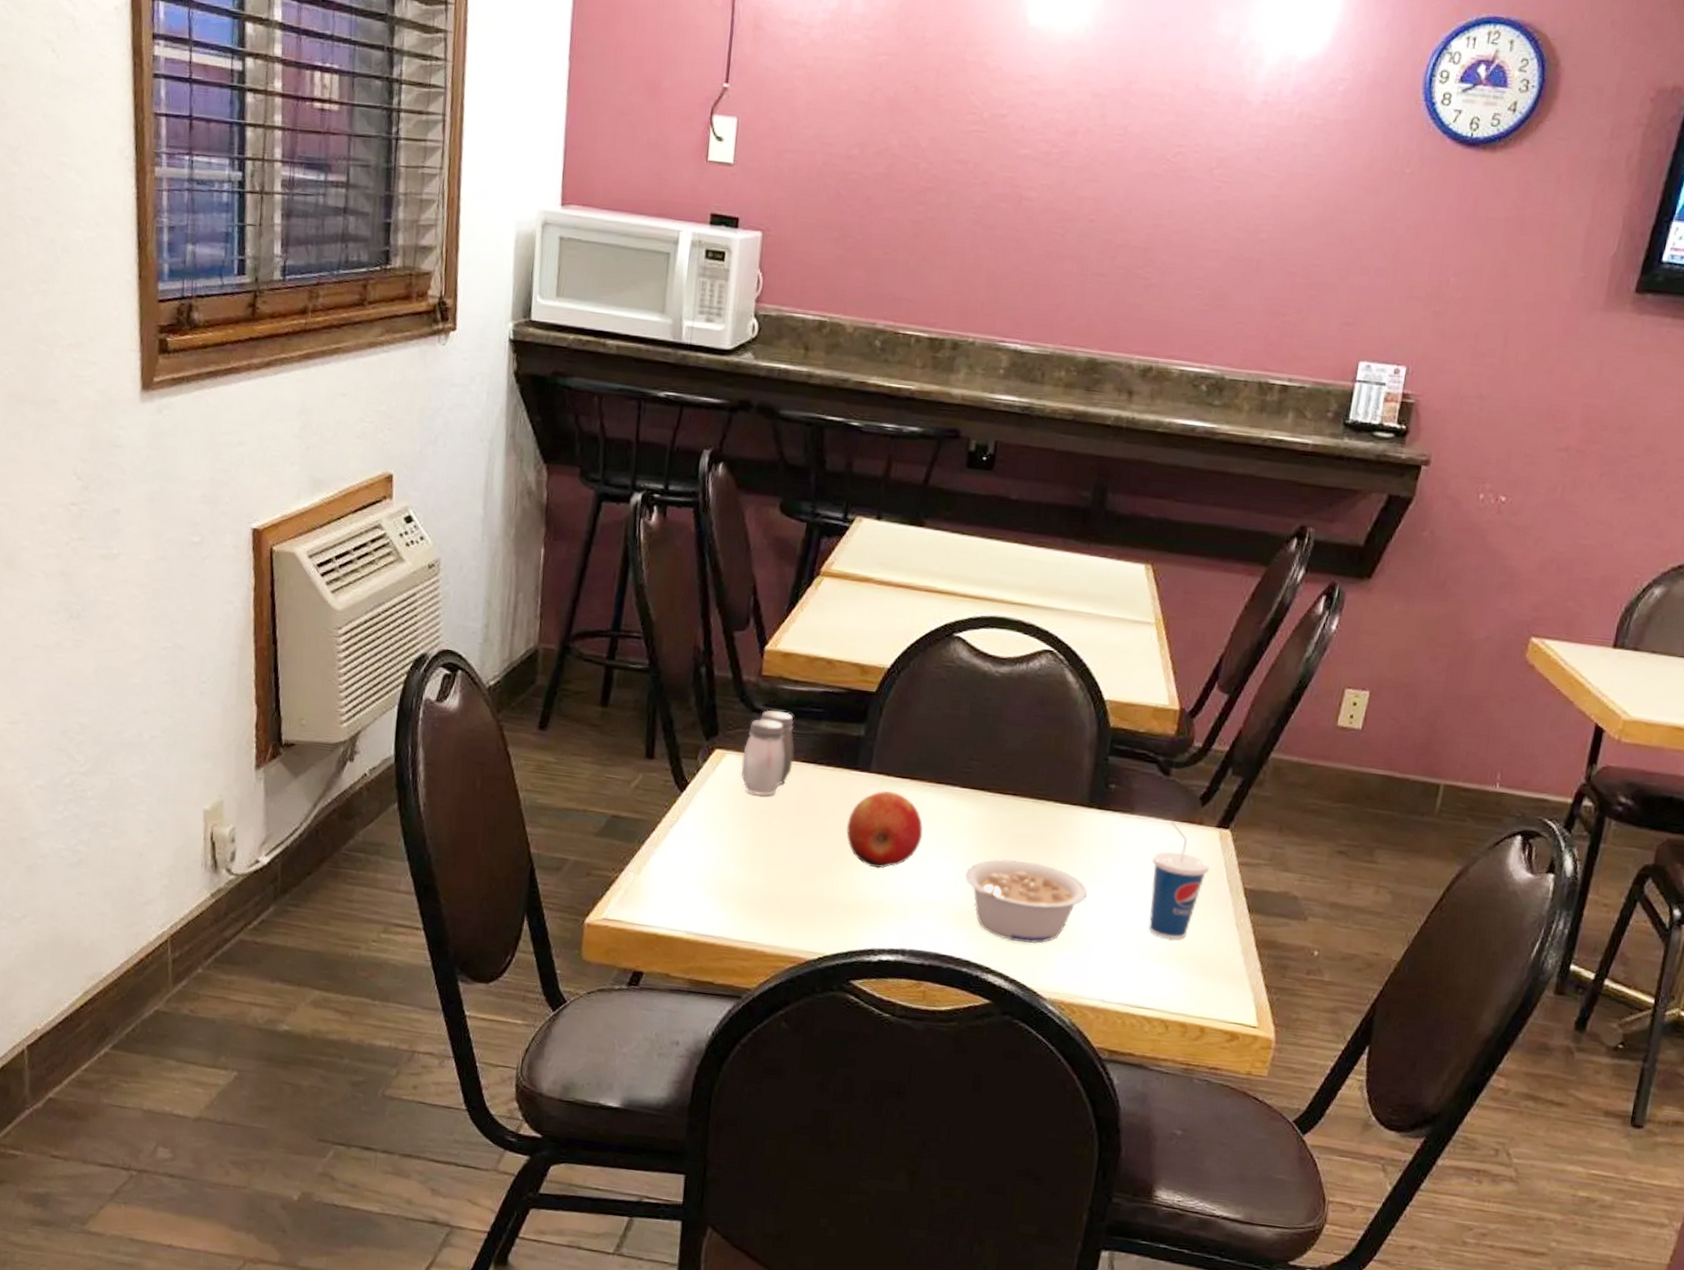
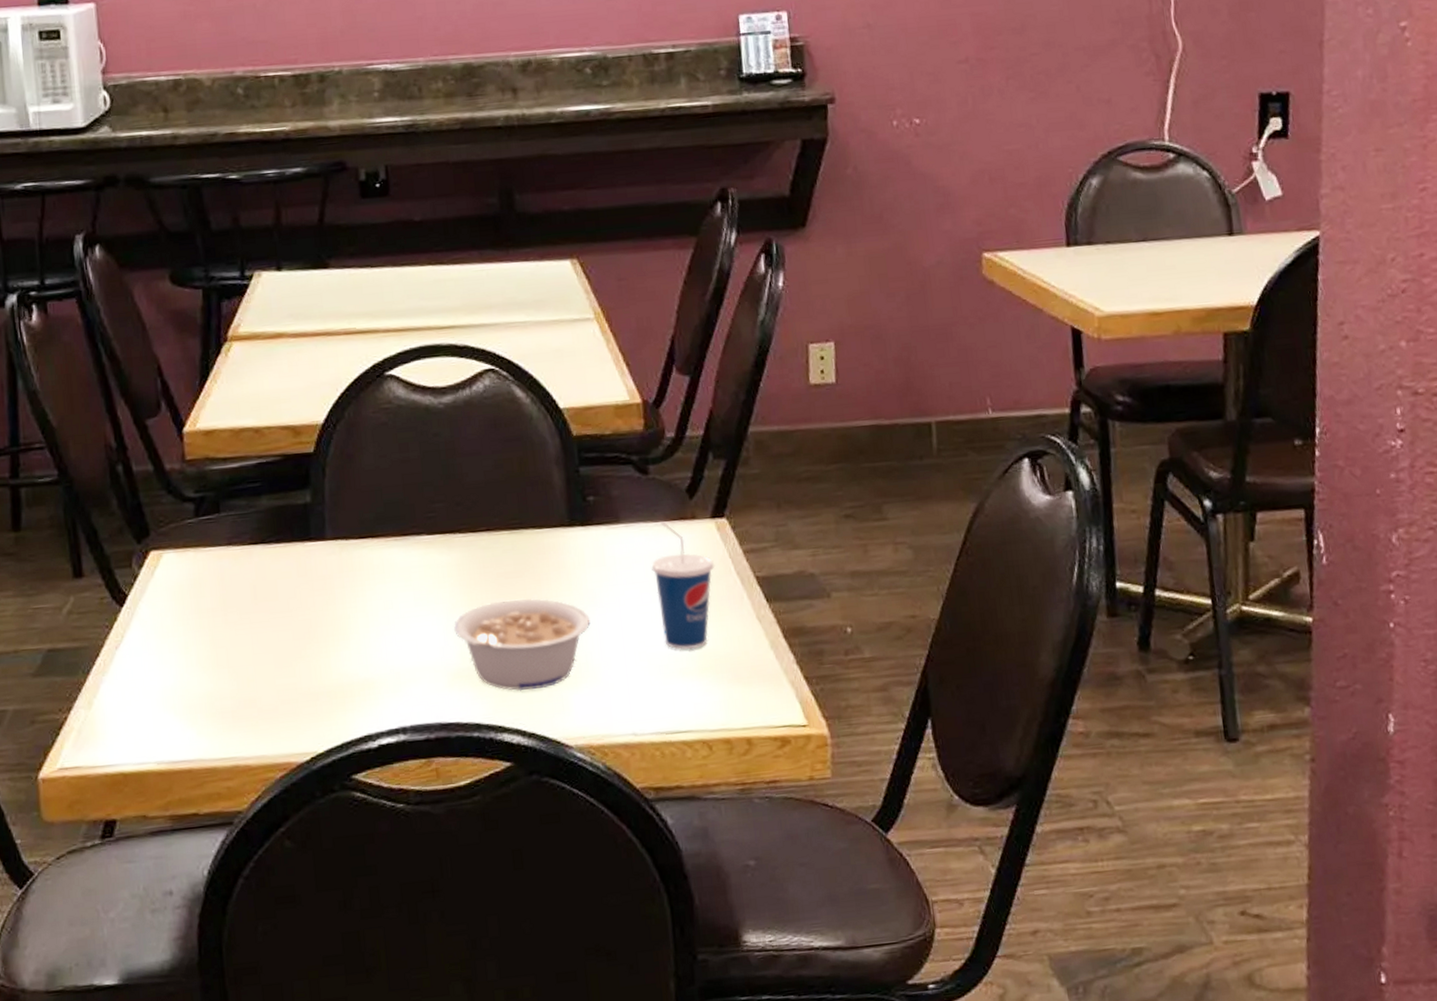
salt and pepper shaker: present [741,710,795,796] -> none [181,494,240,592]
apple: present [846,791,923,869] -> none [312,556,398,644]

